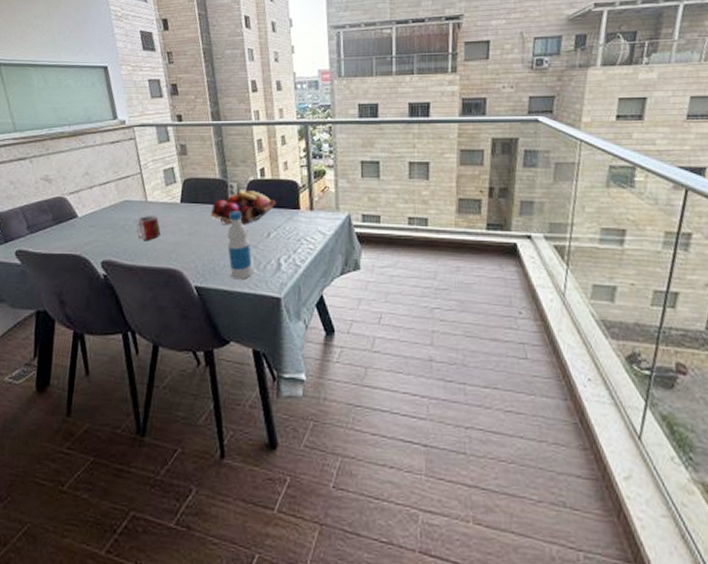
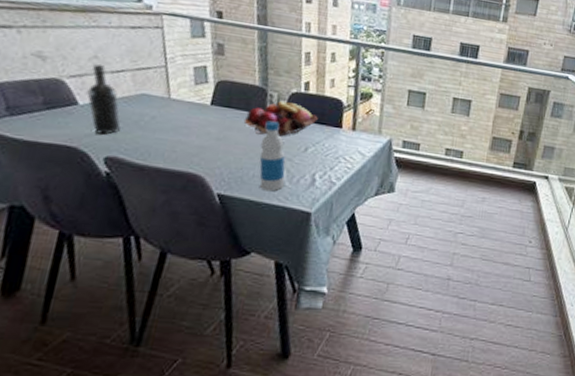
wine bottle: none [83,179,111,241] -> present [87,63,121,135]
mug: present [135,215,161,240] -> none [151,113,184,140]

